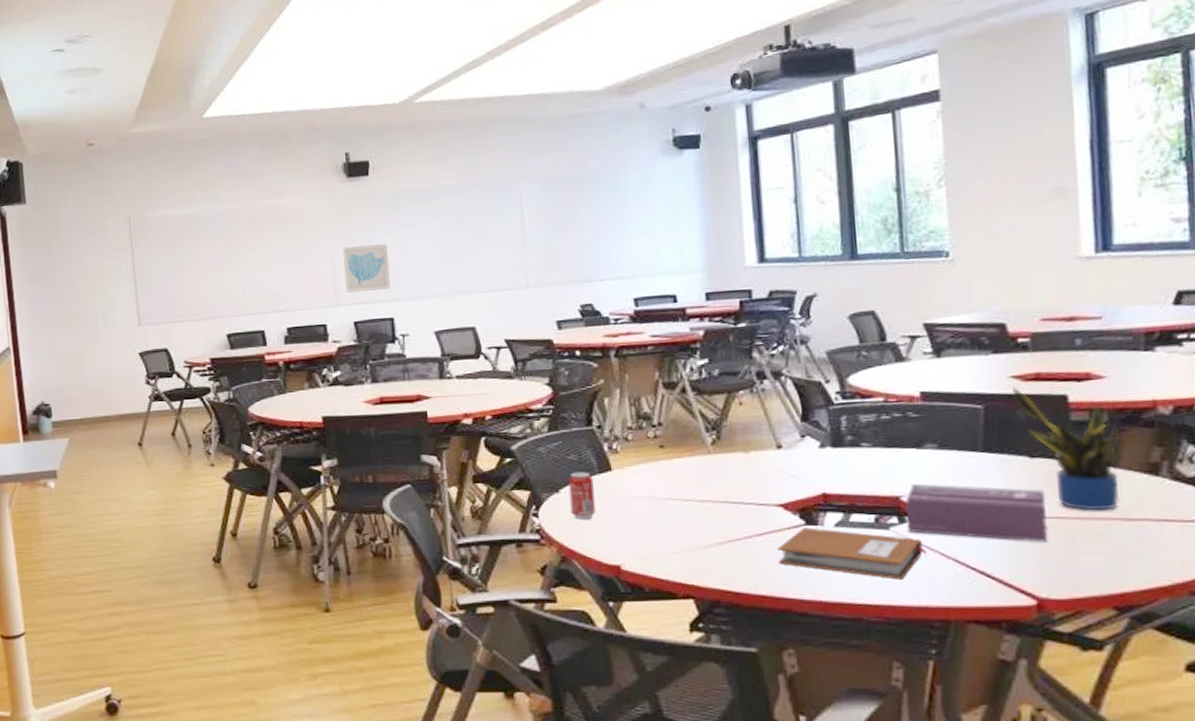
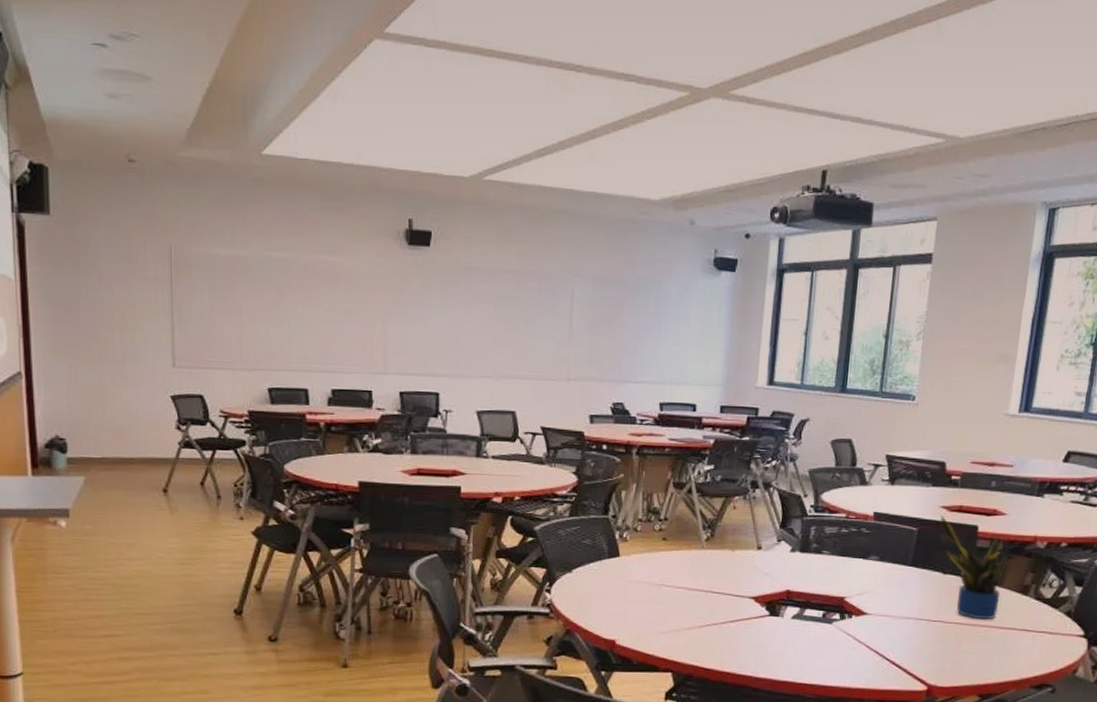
wall art: present [342,244,391,293] -> none [395,315,440,364]
beverage can: present [568,472,596,520] -> none [579,555,603,598]
notebook: present [777,527,928,580] -> none [744,618,857,665]
tissue box: present [906,483,1048,542] -> none [845,587,948,642]

